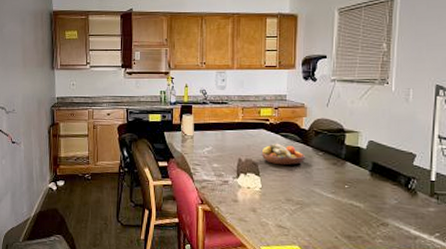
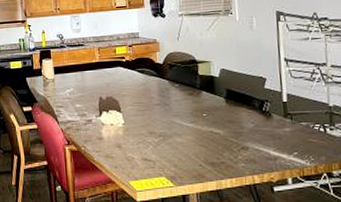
fruit bowl: present [261,143,306,166] -> none [120,79,163,100]

